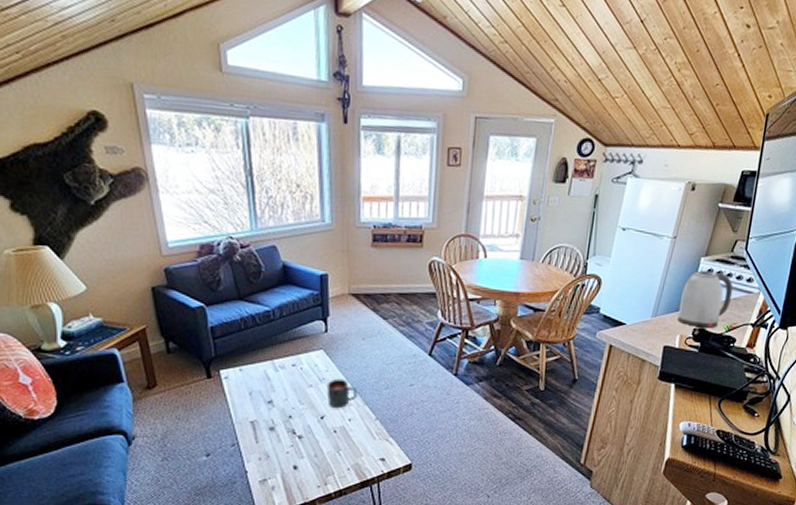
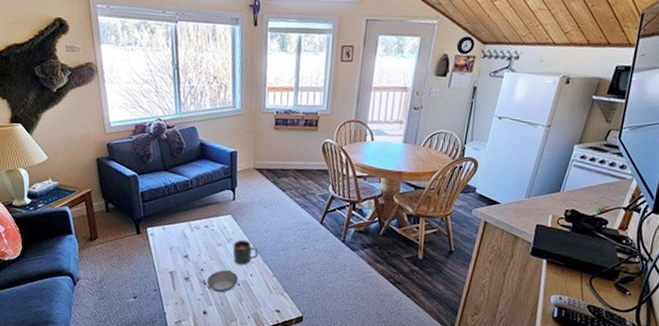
bowl: none [297,416,334,443] -> present [207,270,238,293]
kettle: present [677,270,734,328] -> none [550,156,606,210]

